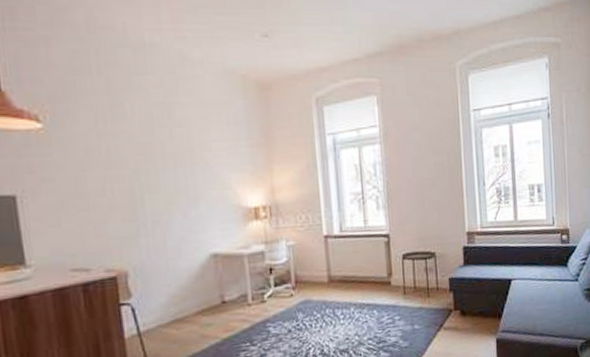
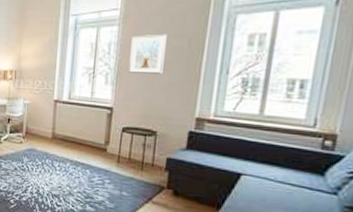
picture frame: none [395,150,430,195] -> present [128,34,167,74]

